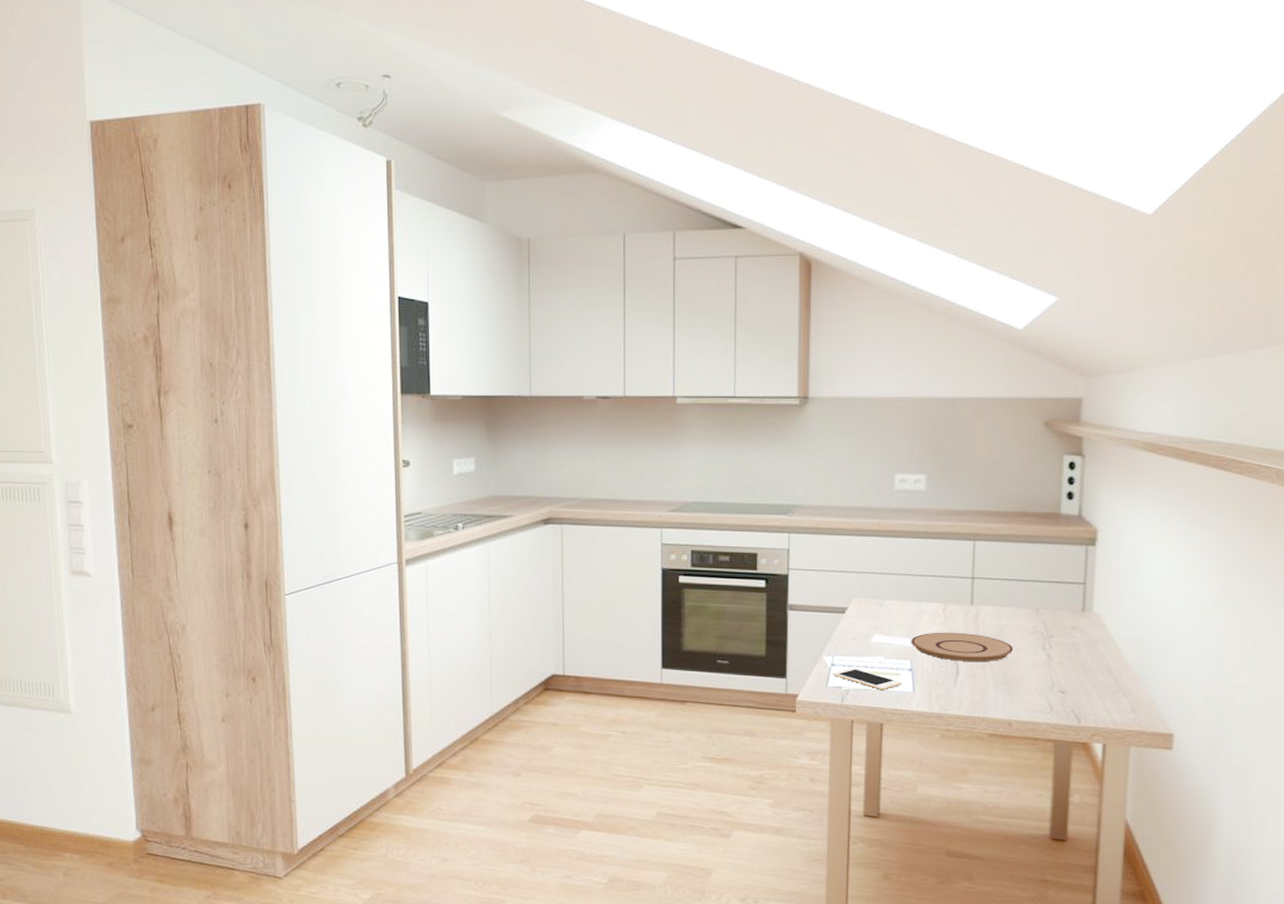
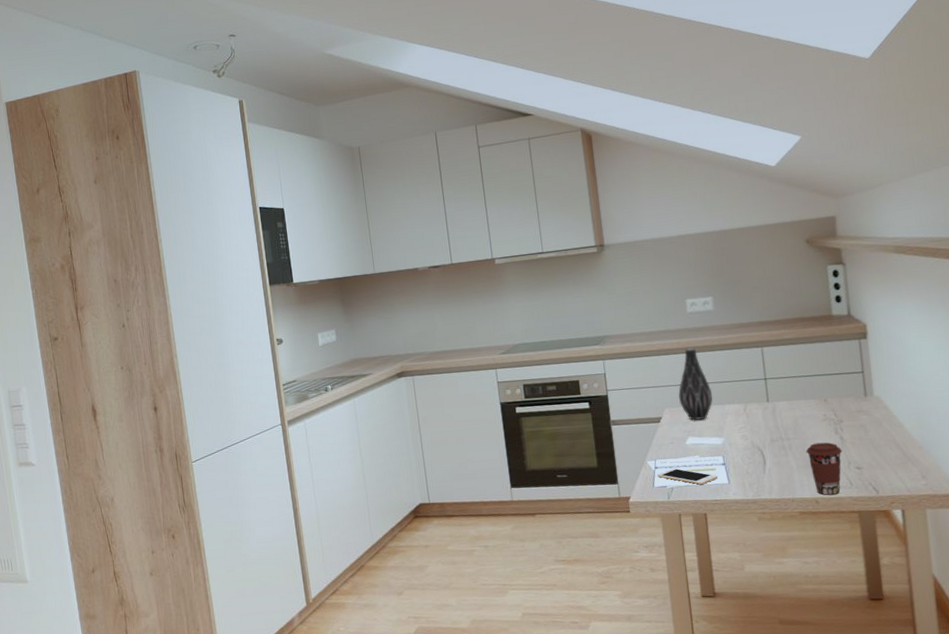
vase: none [870,532,910,617] -> present [678,348,713,421]
plate: present [911,632,1014,662] -> none [720,426,811,452]
coffee cup: none [1006,658,1047,718] -> present [806,442,842,495]

